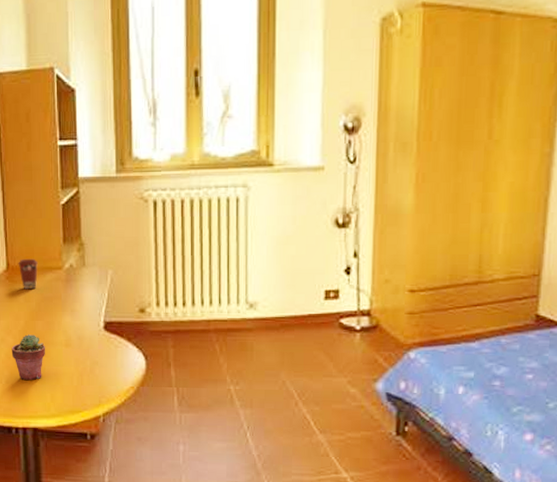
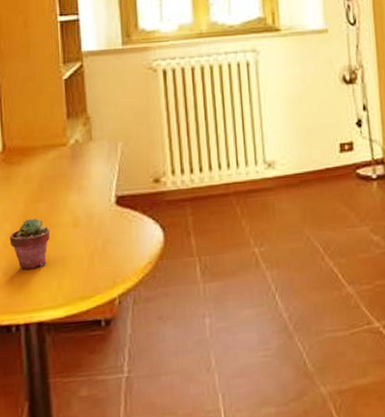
coffee cup: present [18,258,38,290] -> none [15,137,39,171]

